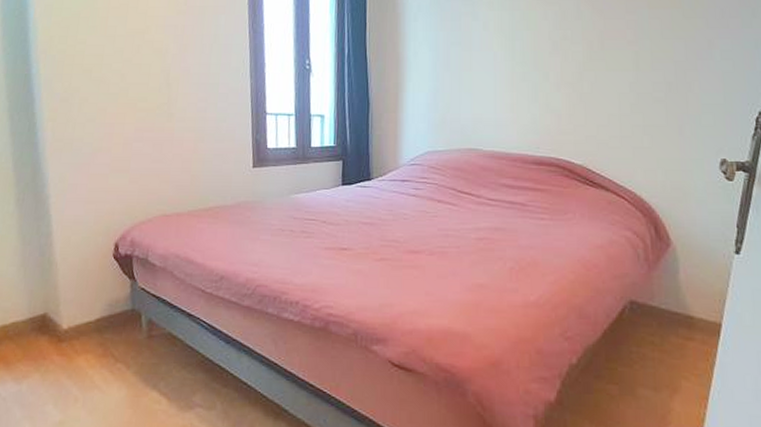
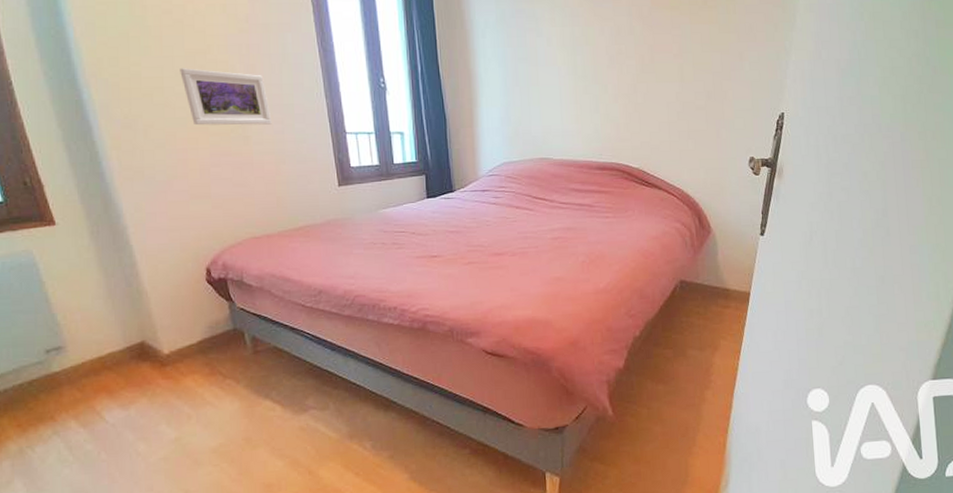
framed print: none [119,47,197,103] -> present [180,68,272,126]

